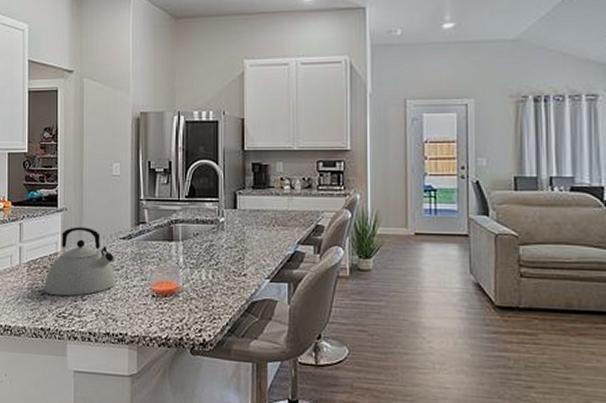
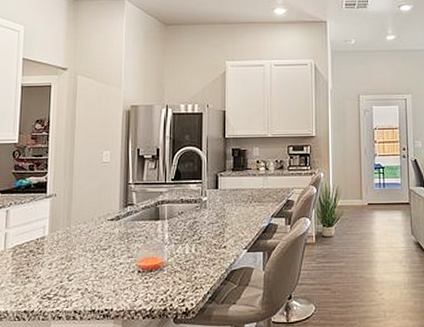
kettle: present [43,227,115,296] -> none [28,211,103,278]

